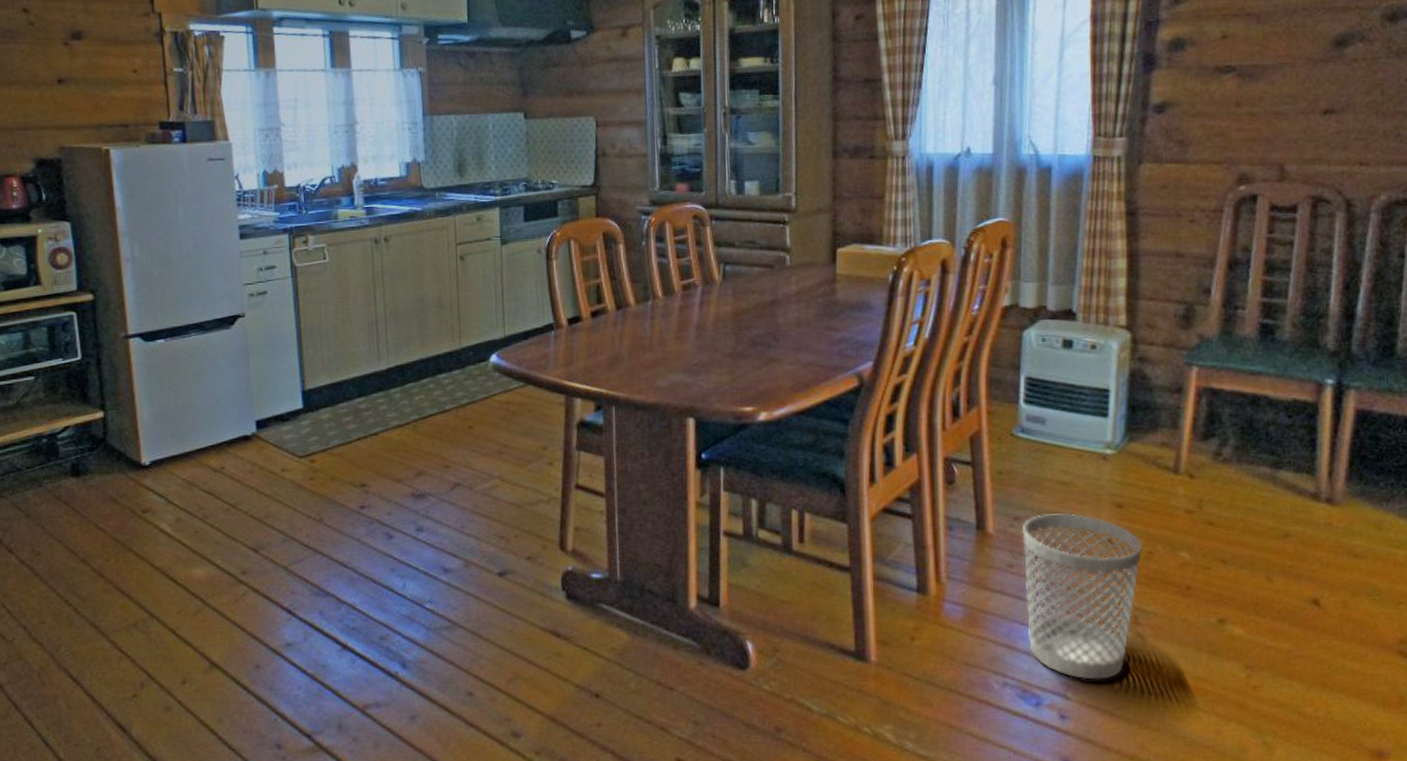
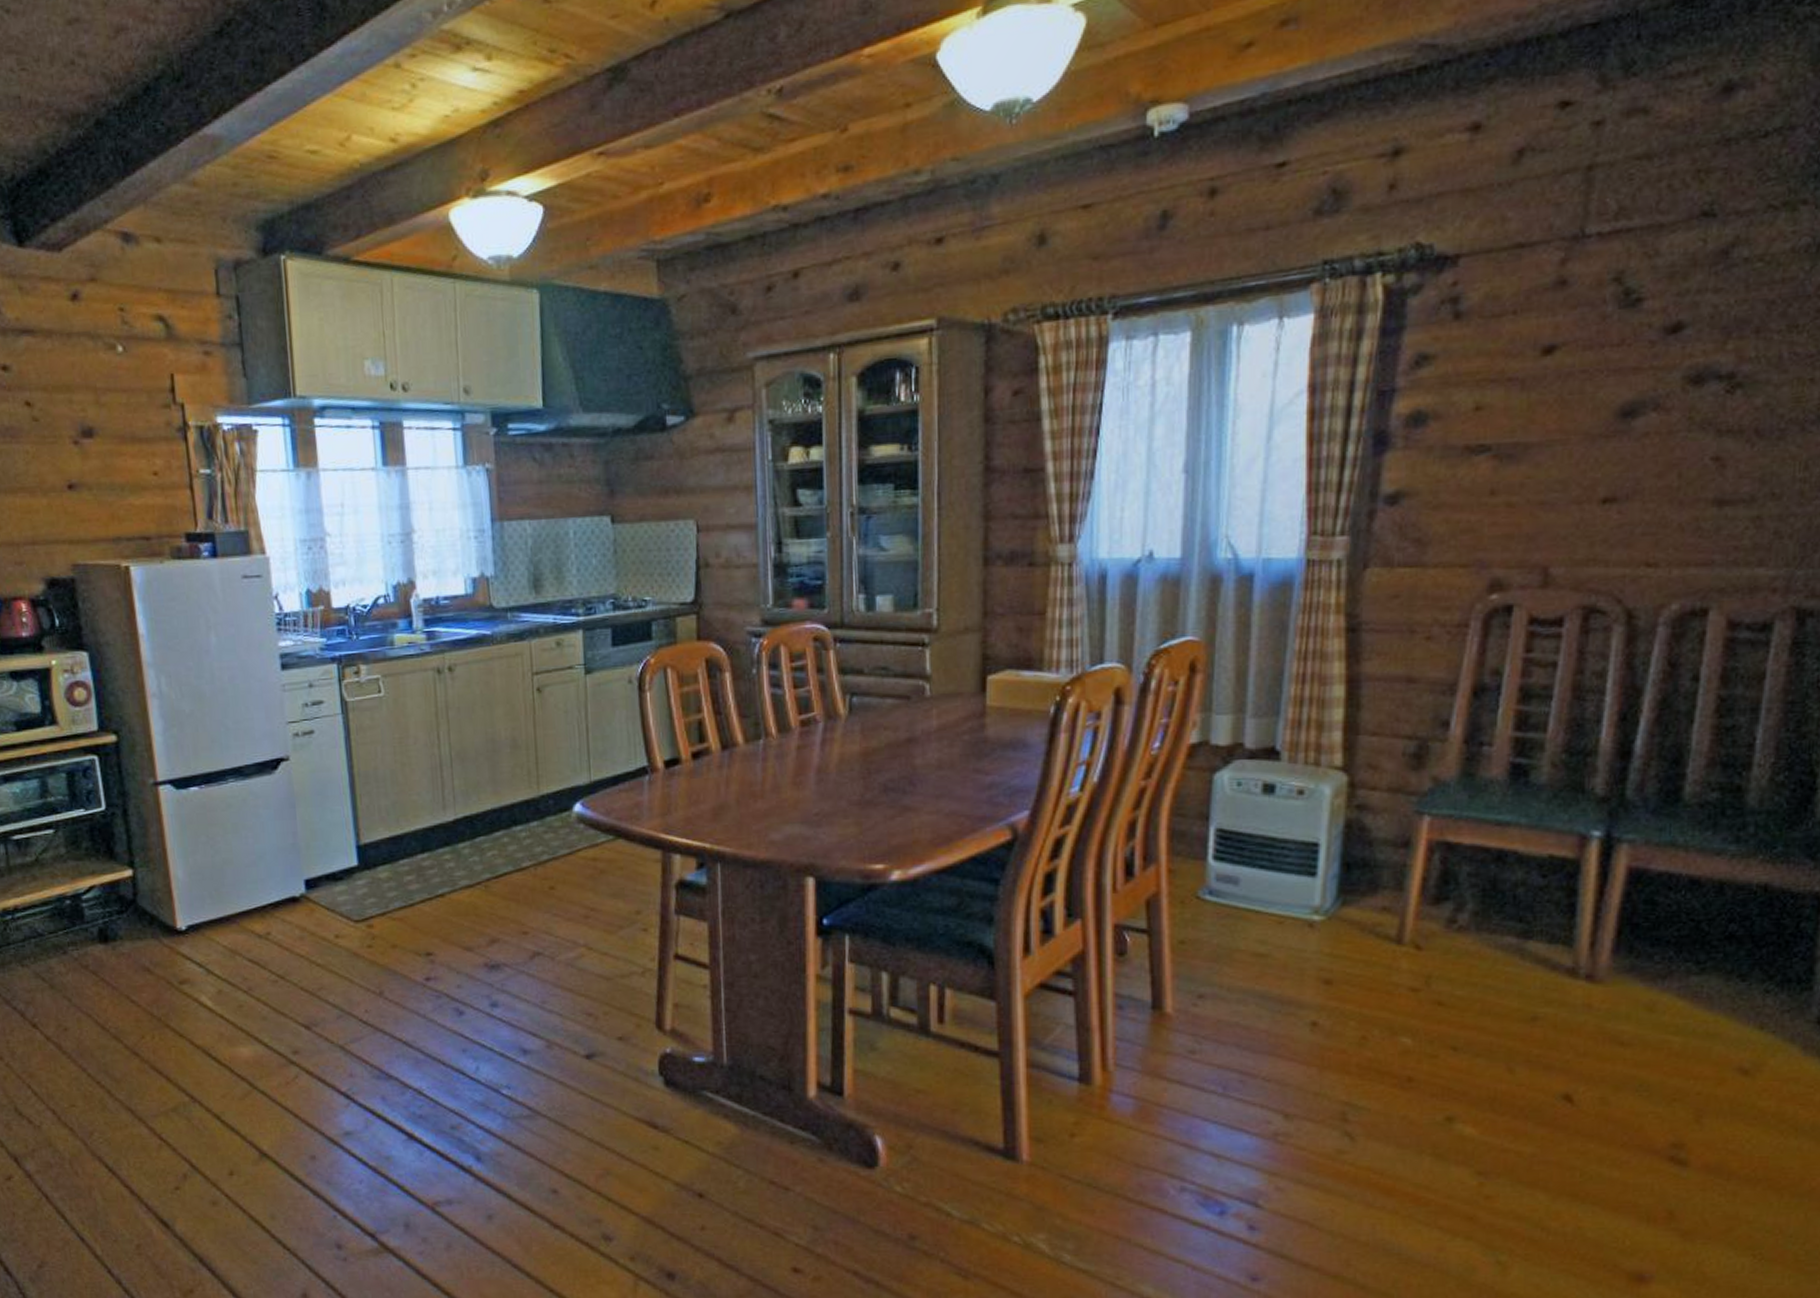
wastebasket: present [1022,513,1143,680] -> none [1207,991,1355,1186]

